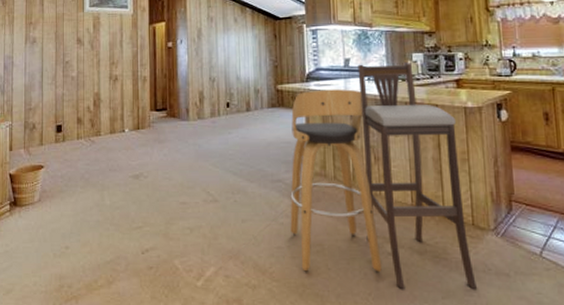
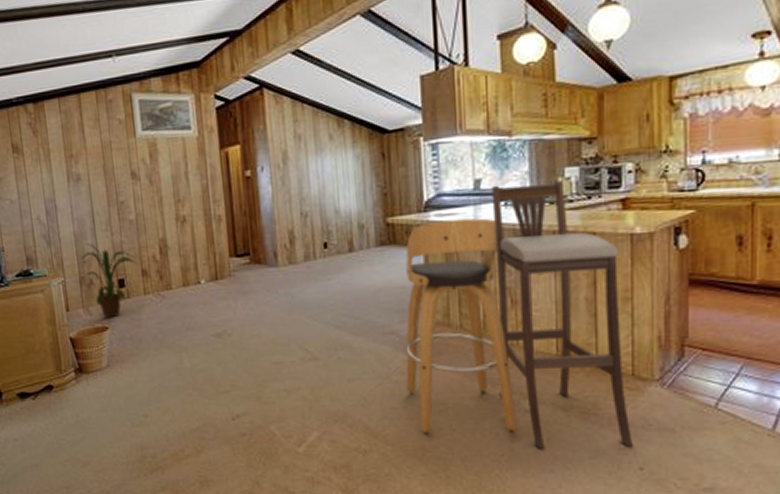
house plant: none [24,94,74,158] -> present [79,243,137,318]

